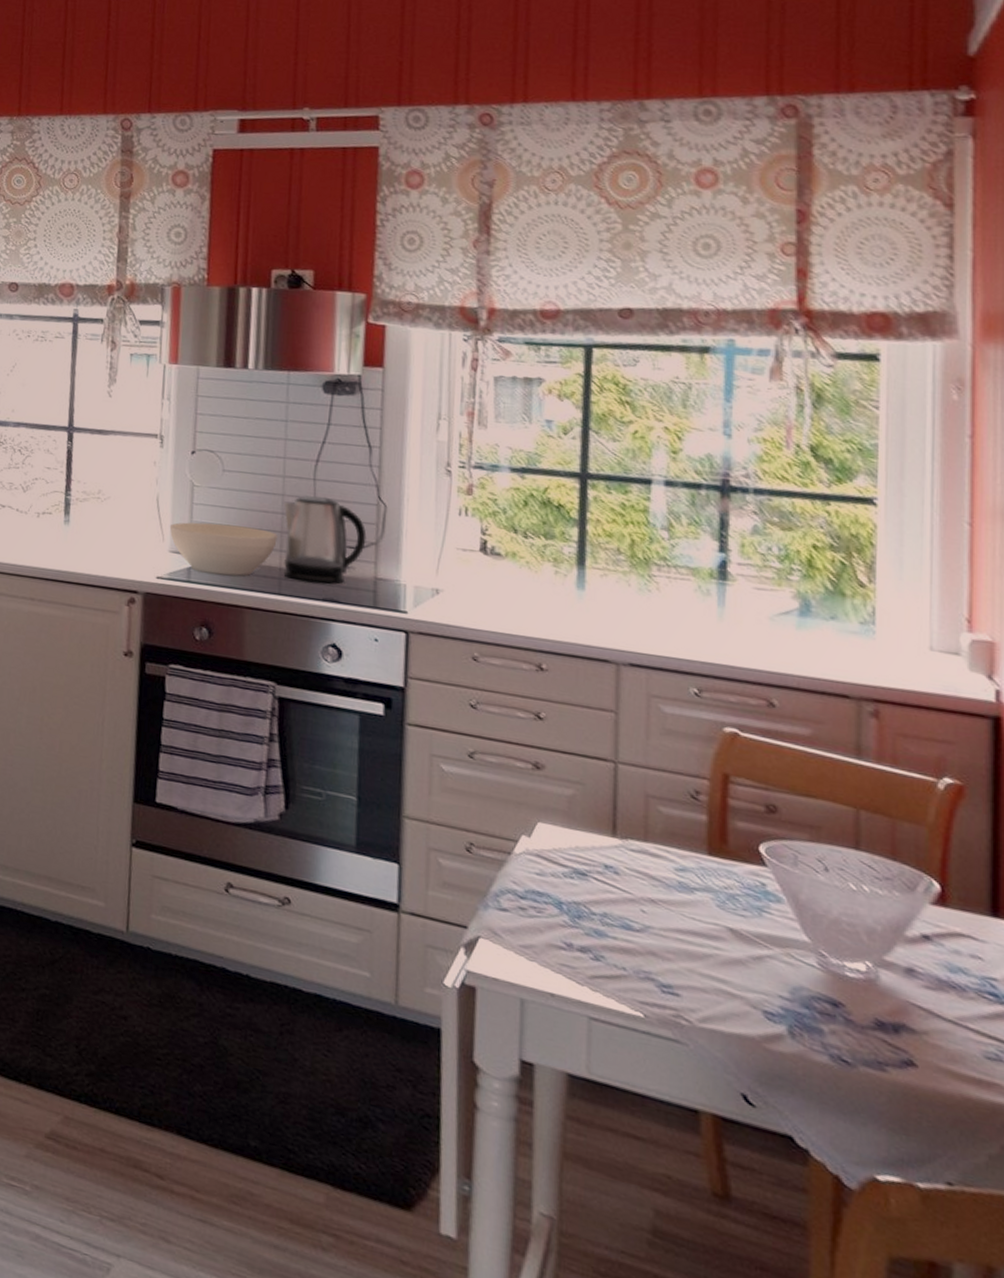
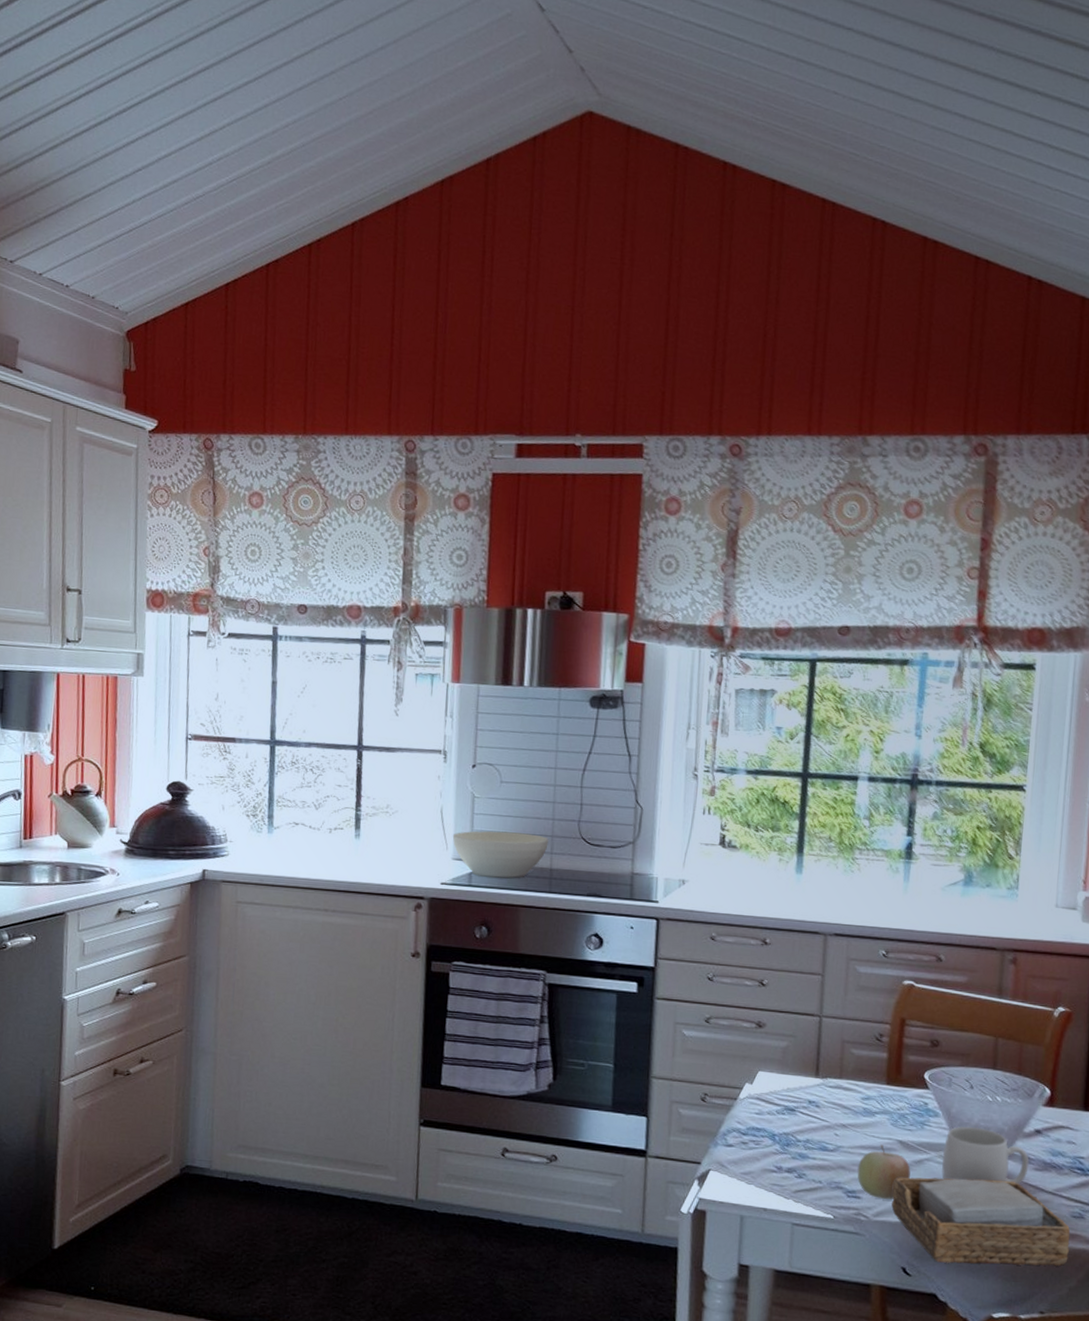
kettle: present [283,495,367,585] -> none [553,801,626,882]
fruit: none [673,930,747,1003] -> present [857,1144,911,1199]
napkin holder: none [723,975,985,1124] -> present [891,1177,1071,1267]
mug: none [790,918,916,1005] -> present [941,1126,1029,1185]

